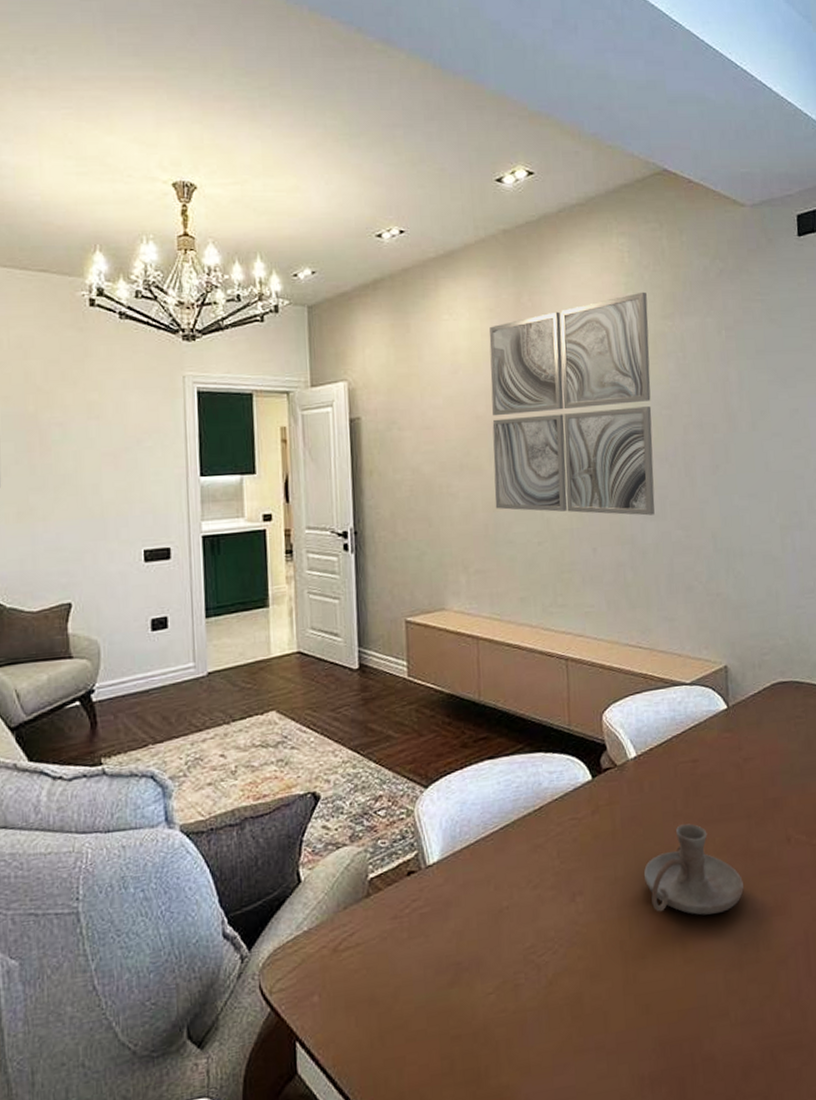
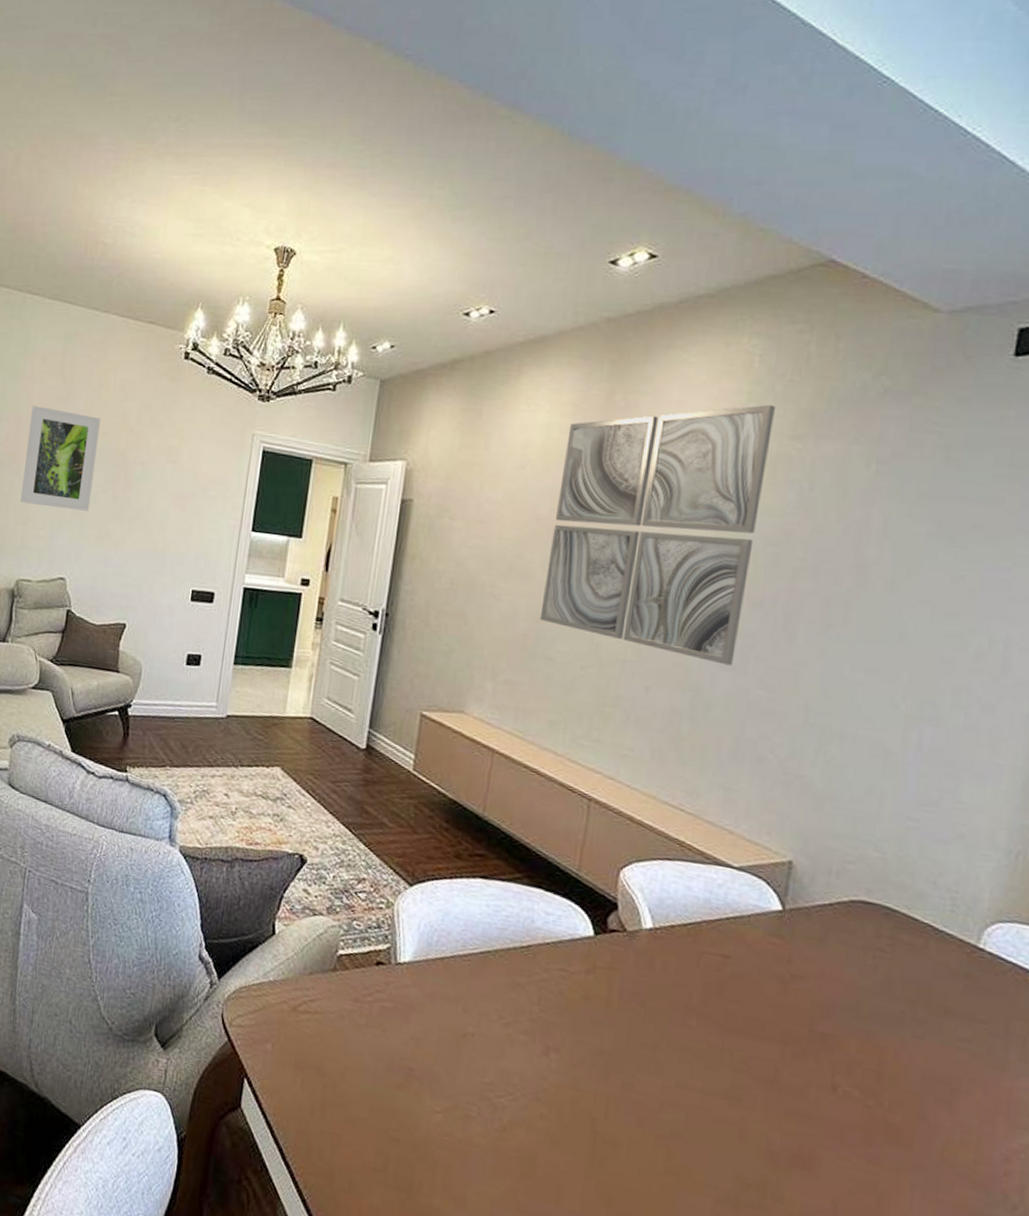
candle holder: present [643,823,744,915] -> none [634,1021,761,1137]

